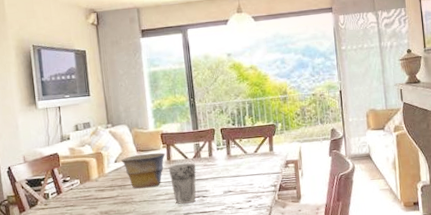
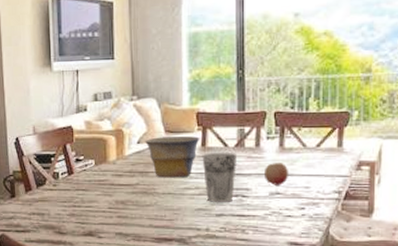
fruit: none [217,167,237,186] -> present [263,163,289,185]

